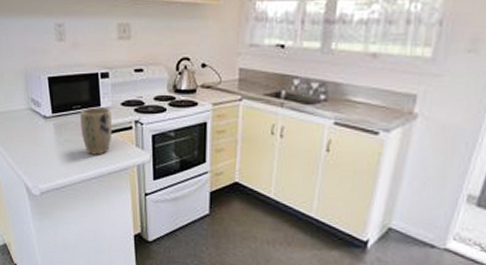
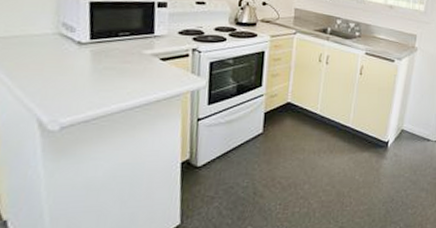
plant pot: present [81,107,113,155] -> none [126,34,167,83]

